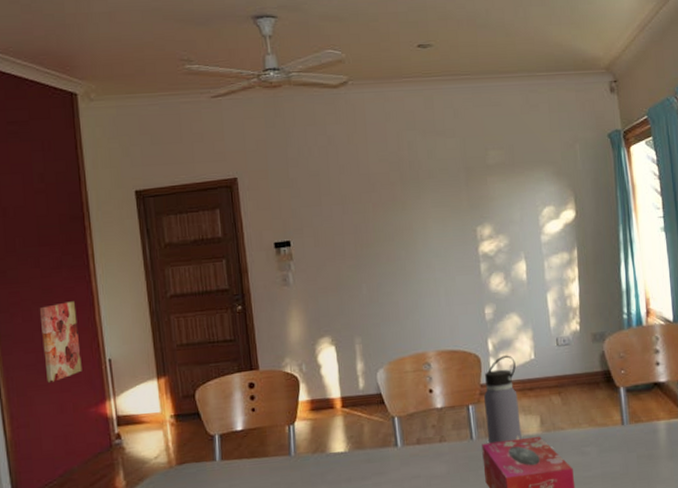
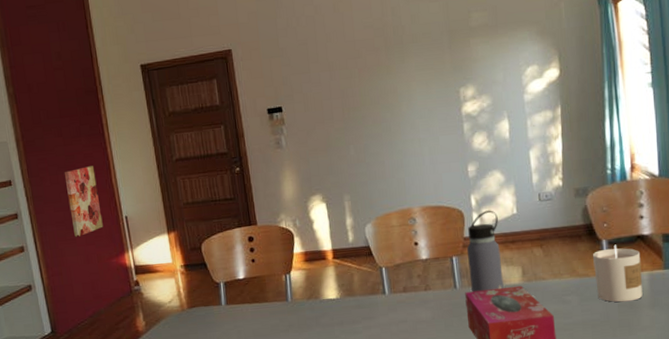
candle: none [610,392,661,453] -> present [592,244,643,303]

